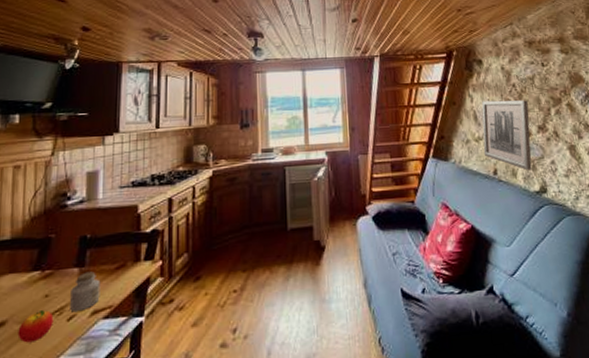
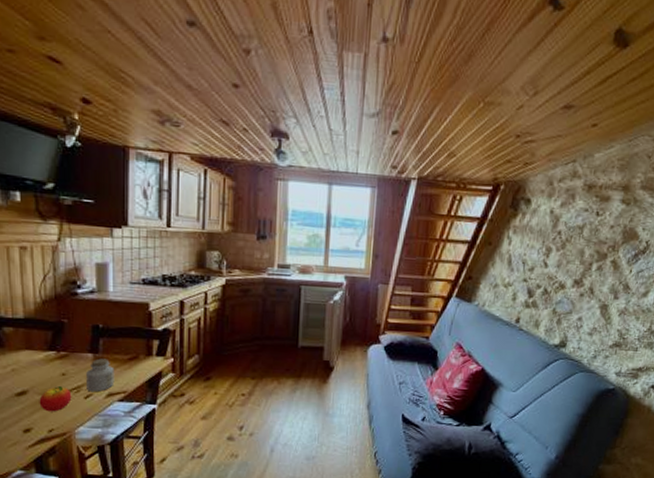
wall art: present [481,100,532,171] -> none [510,245,570,324]

